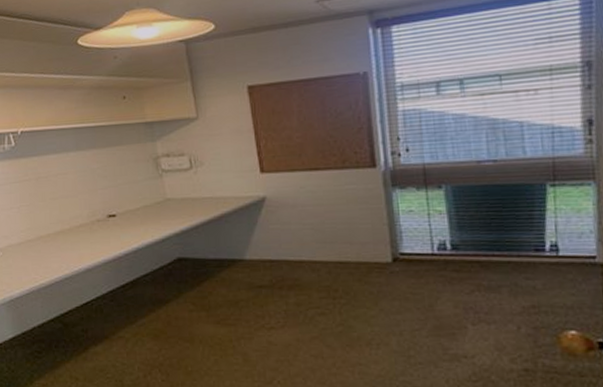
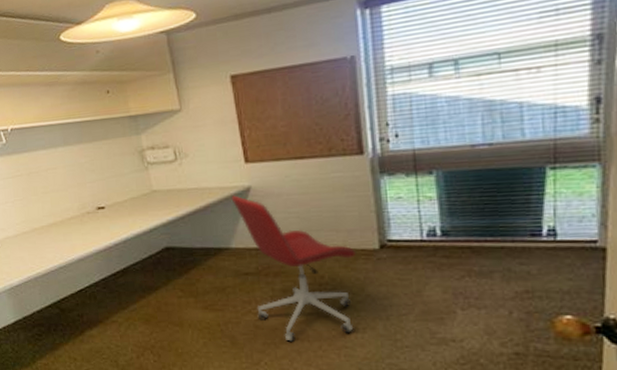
office chair: none [246,205,370,358] -> present [231,195,357,342]

